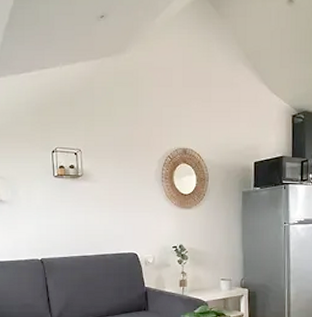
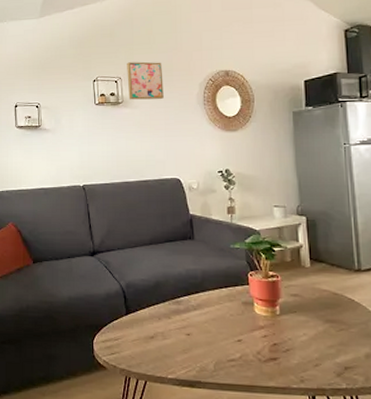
wall art: none [87,134,123,174] -> present [127,61,164,100]

